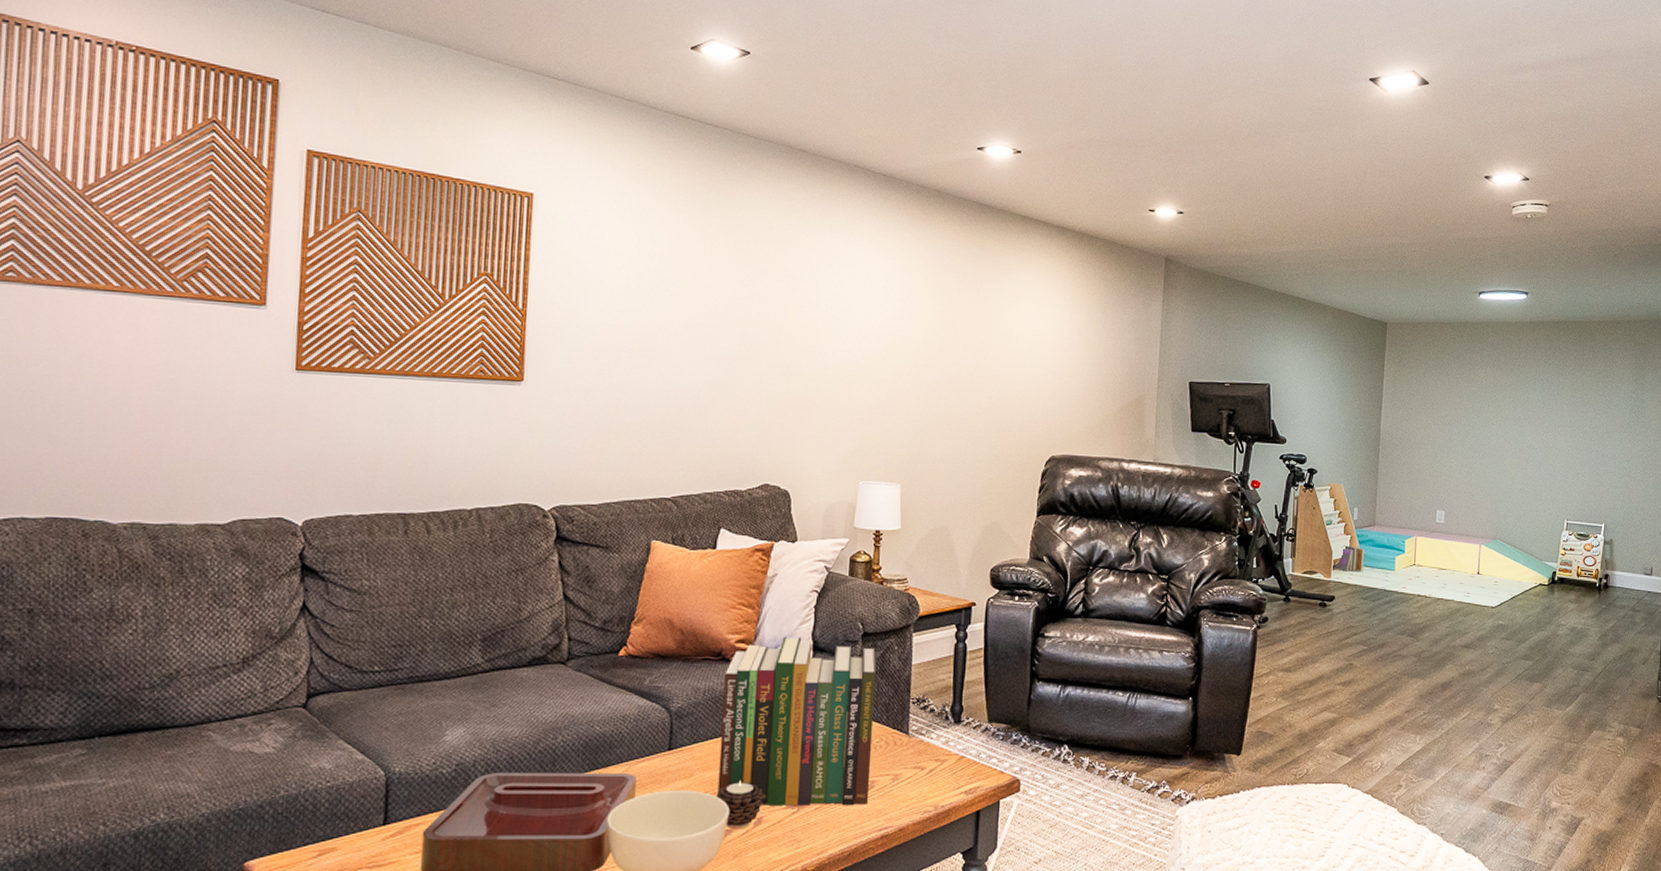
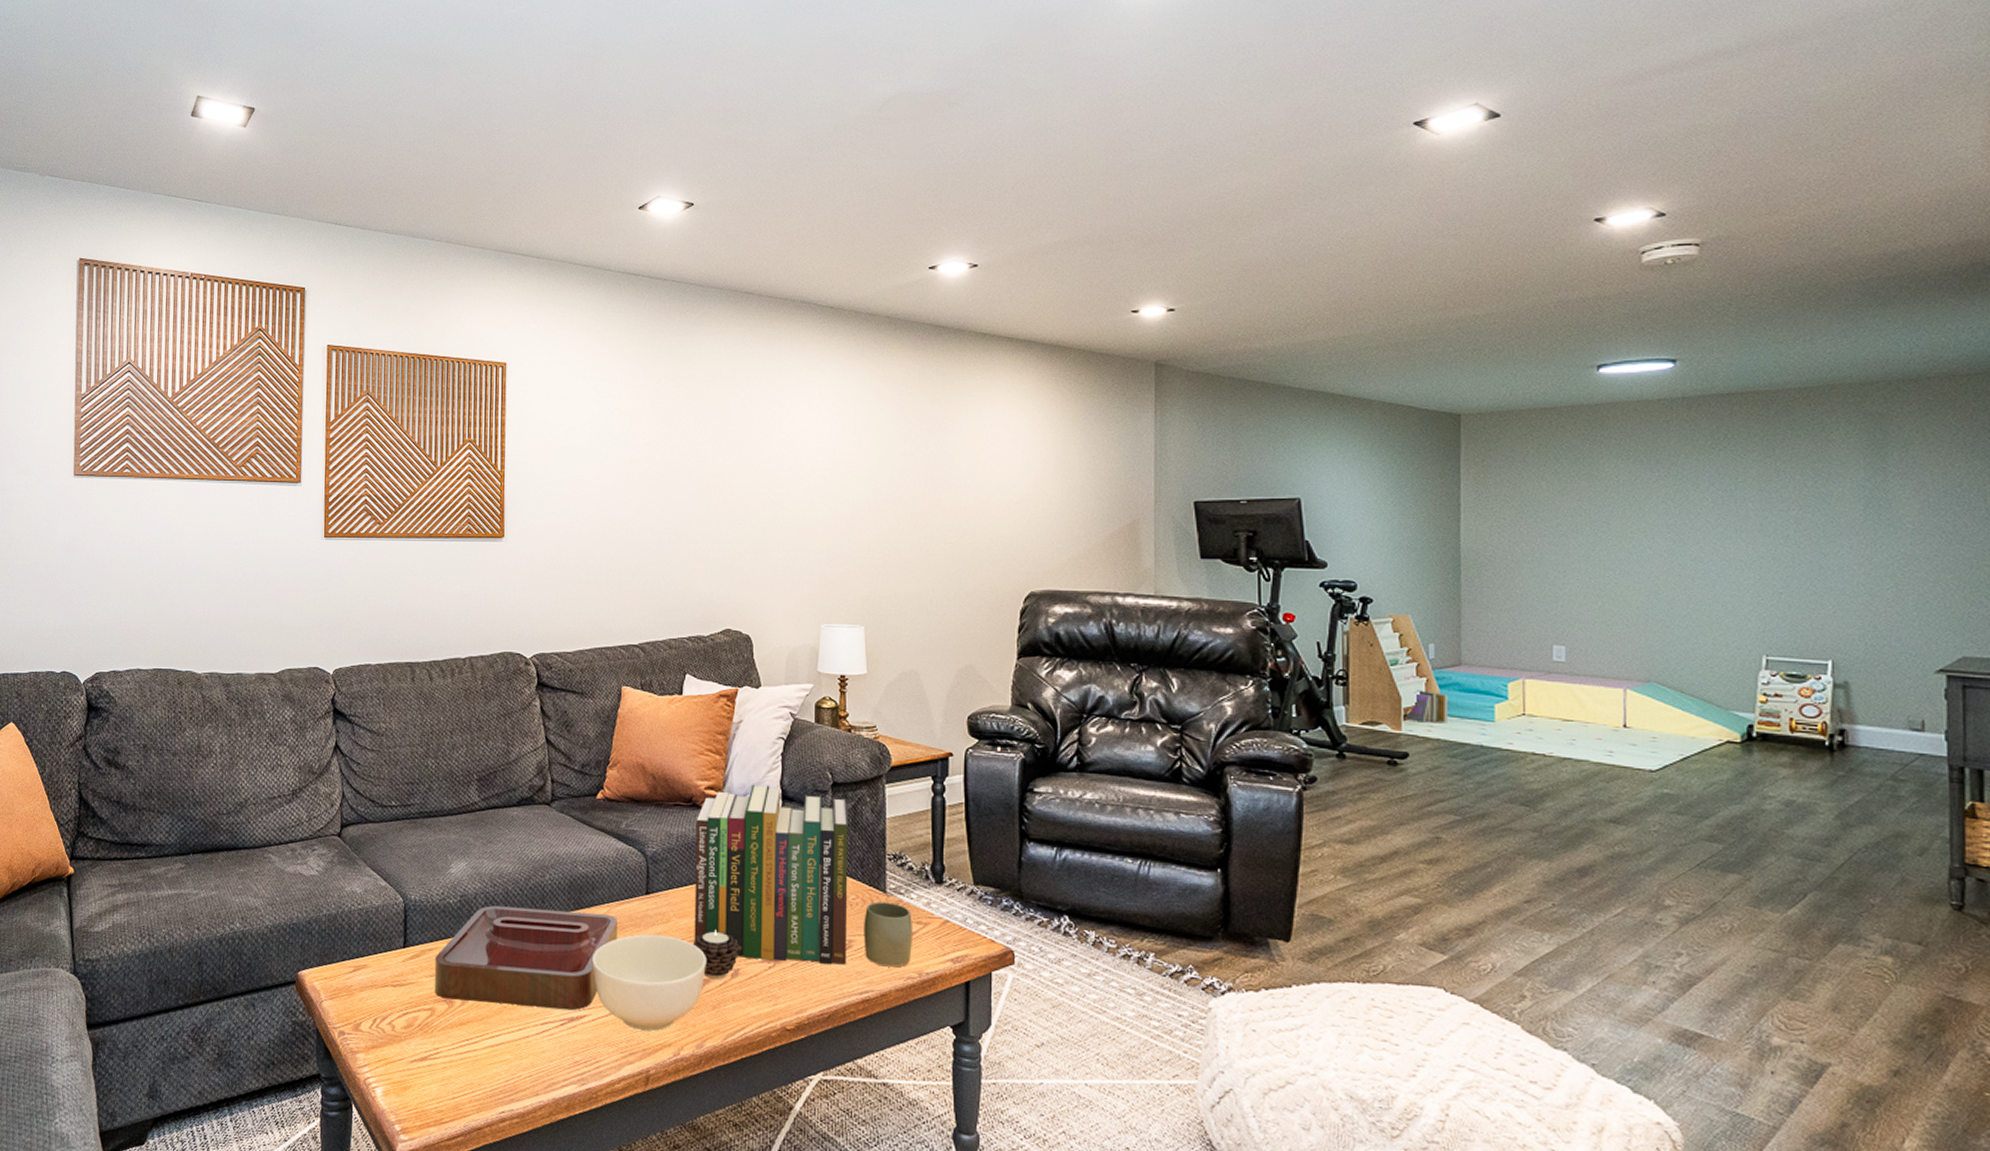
mug: none [885,743,932,803] -> present [864,901,914,968]

